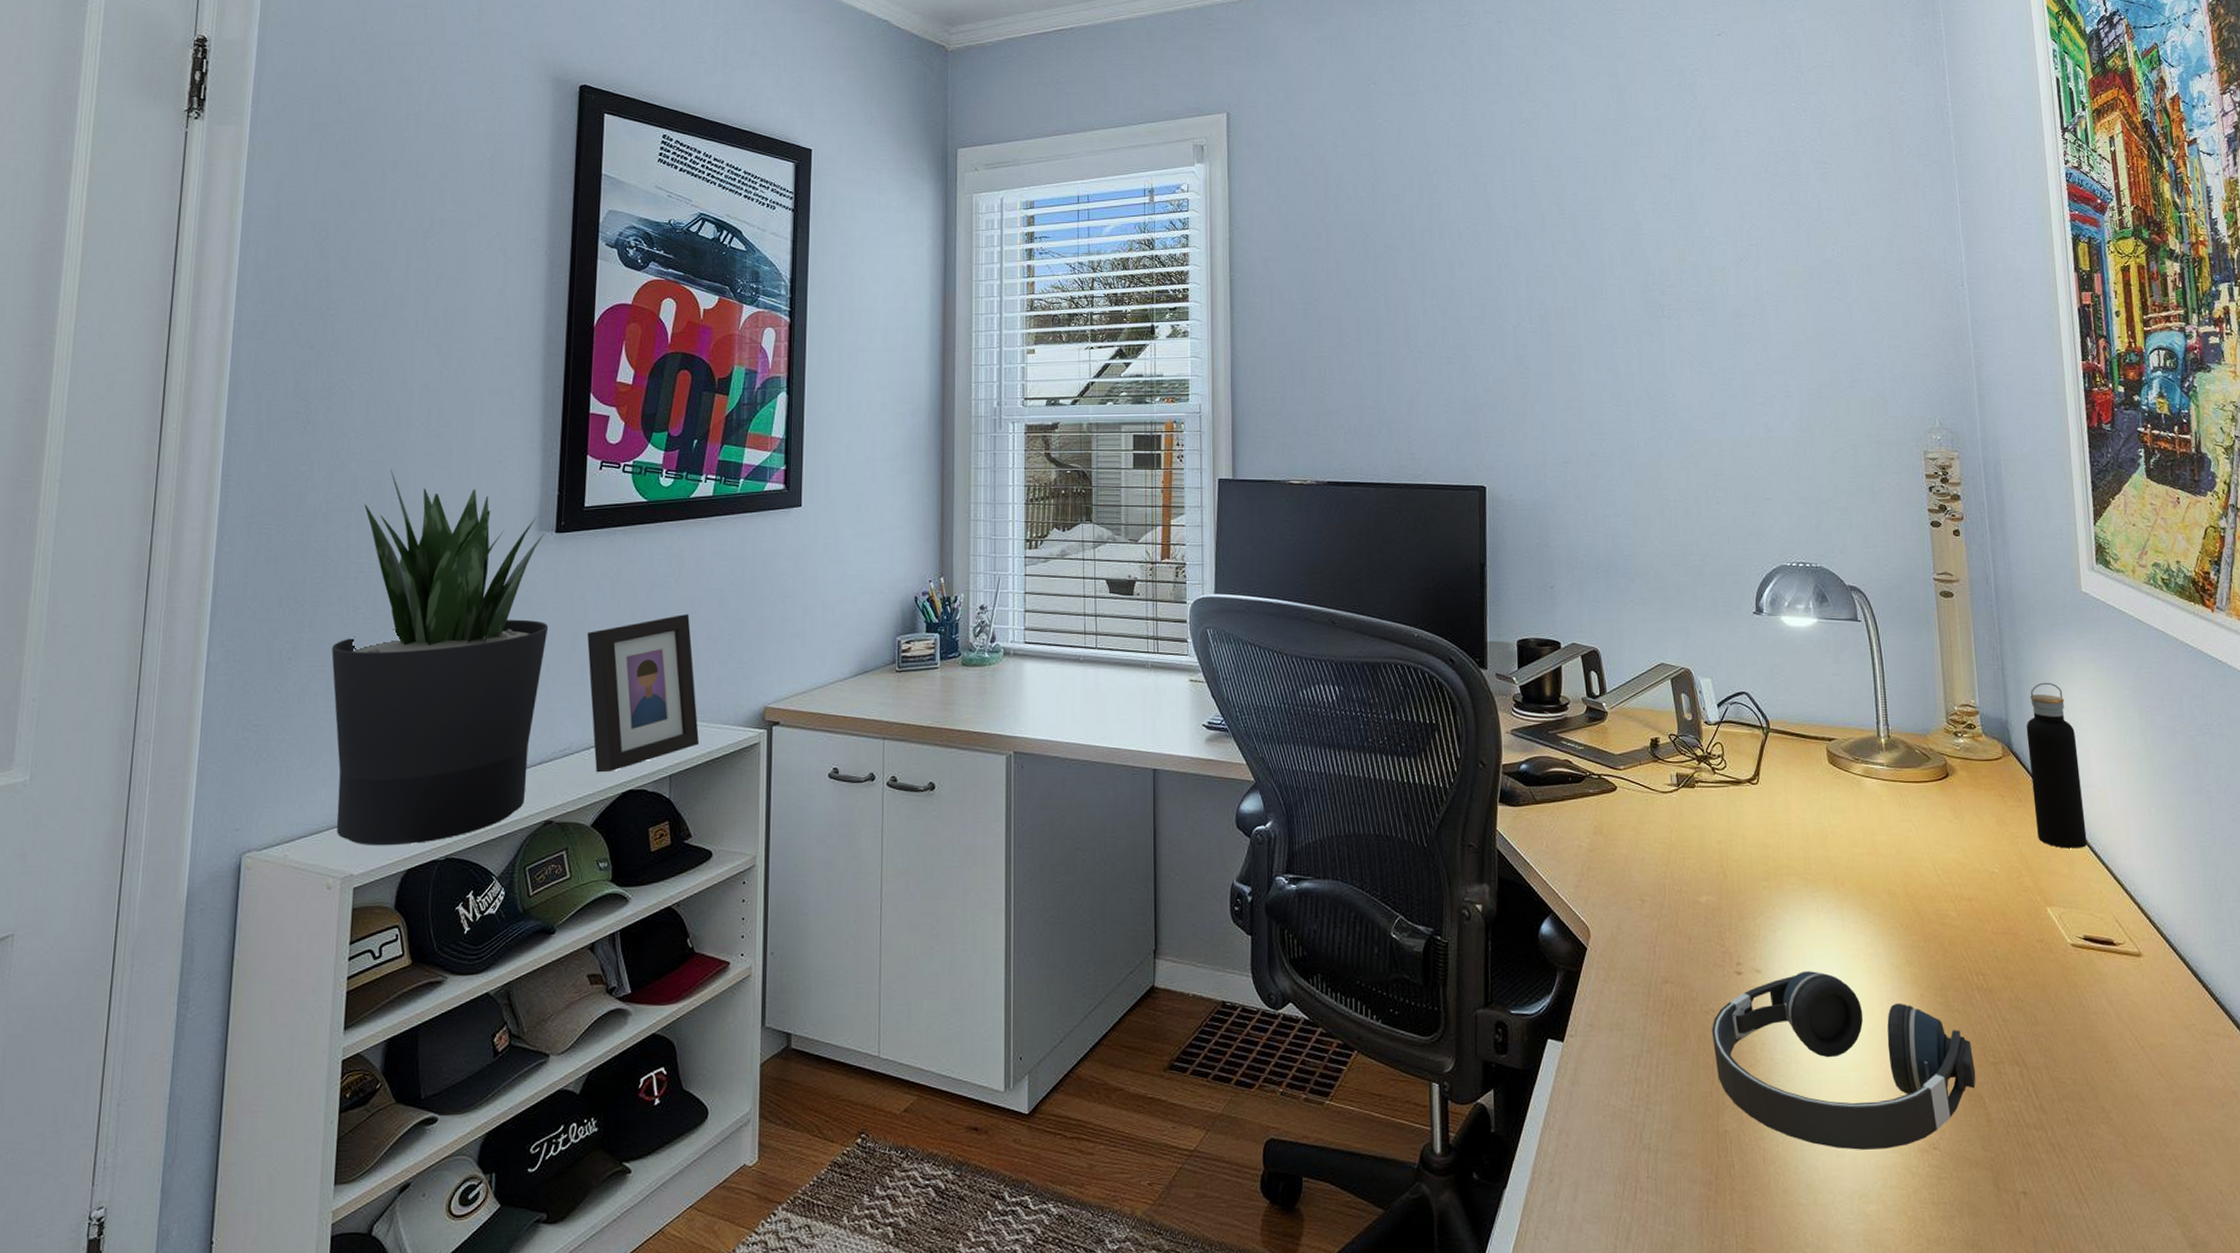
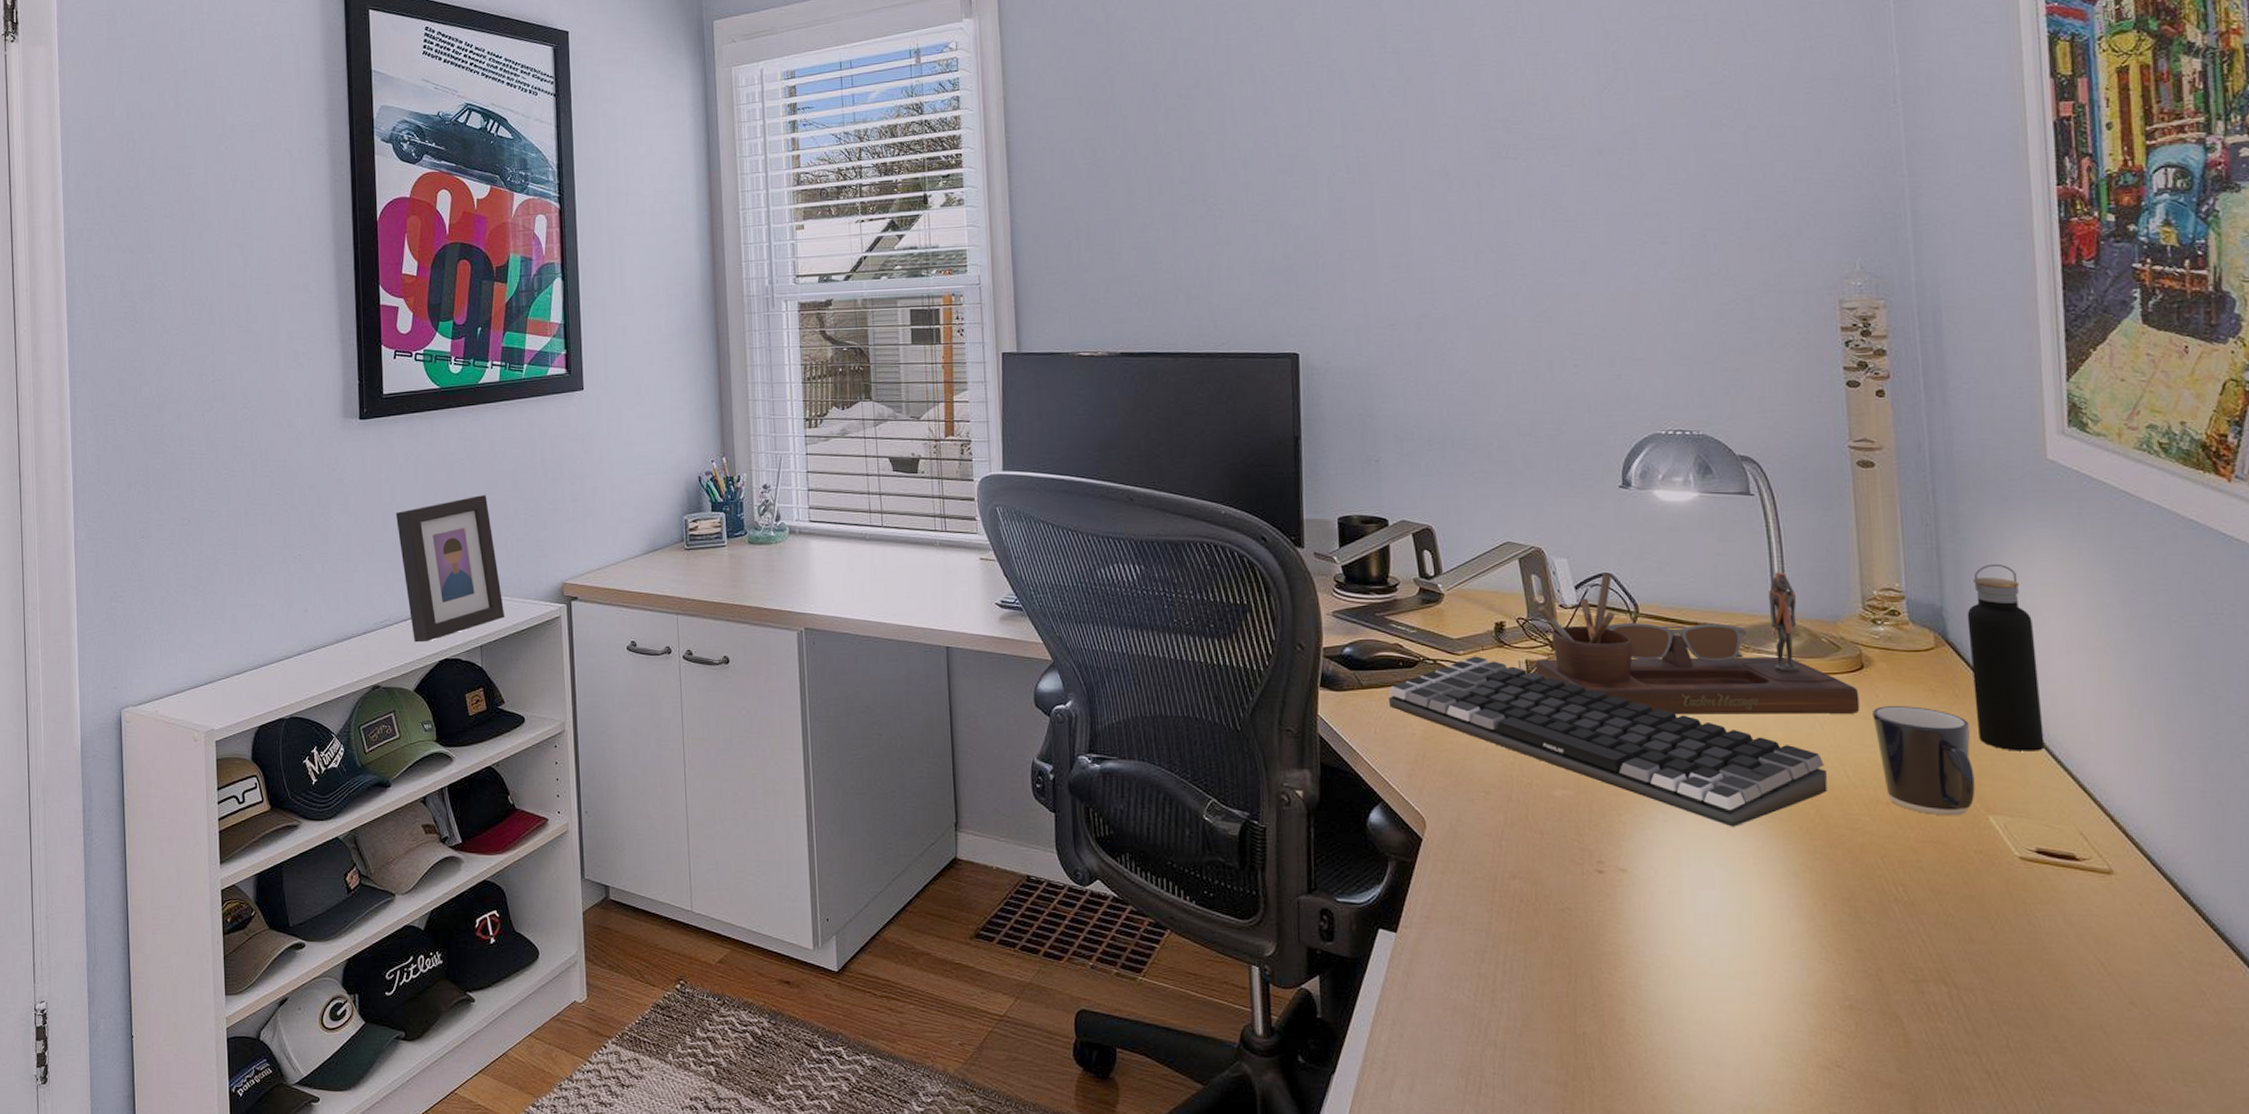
planter: present [331,469,549,846] -> none [176,363,361,705]
computer keyboard: none [1558,770,1922,926] -> present [1388,656,1828,827]
desk organizer: none [1684,690,1946,822] -> present [1535,572,1860,715]
headphones: present [1712,971,1976,1150] -> none [1568,873,1892,1063]
mug: none [1956,810,2037,909] -> present [1873,706,1975,816]

